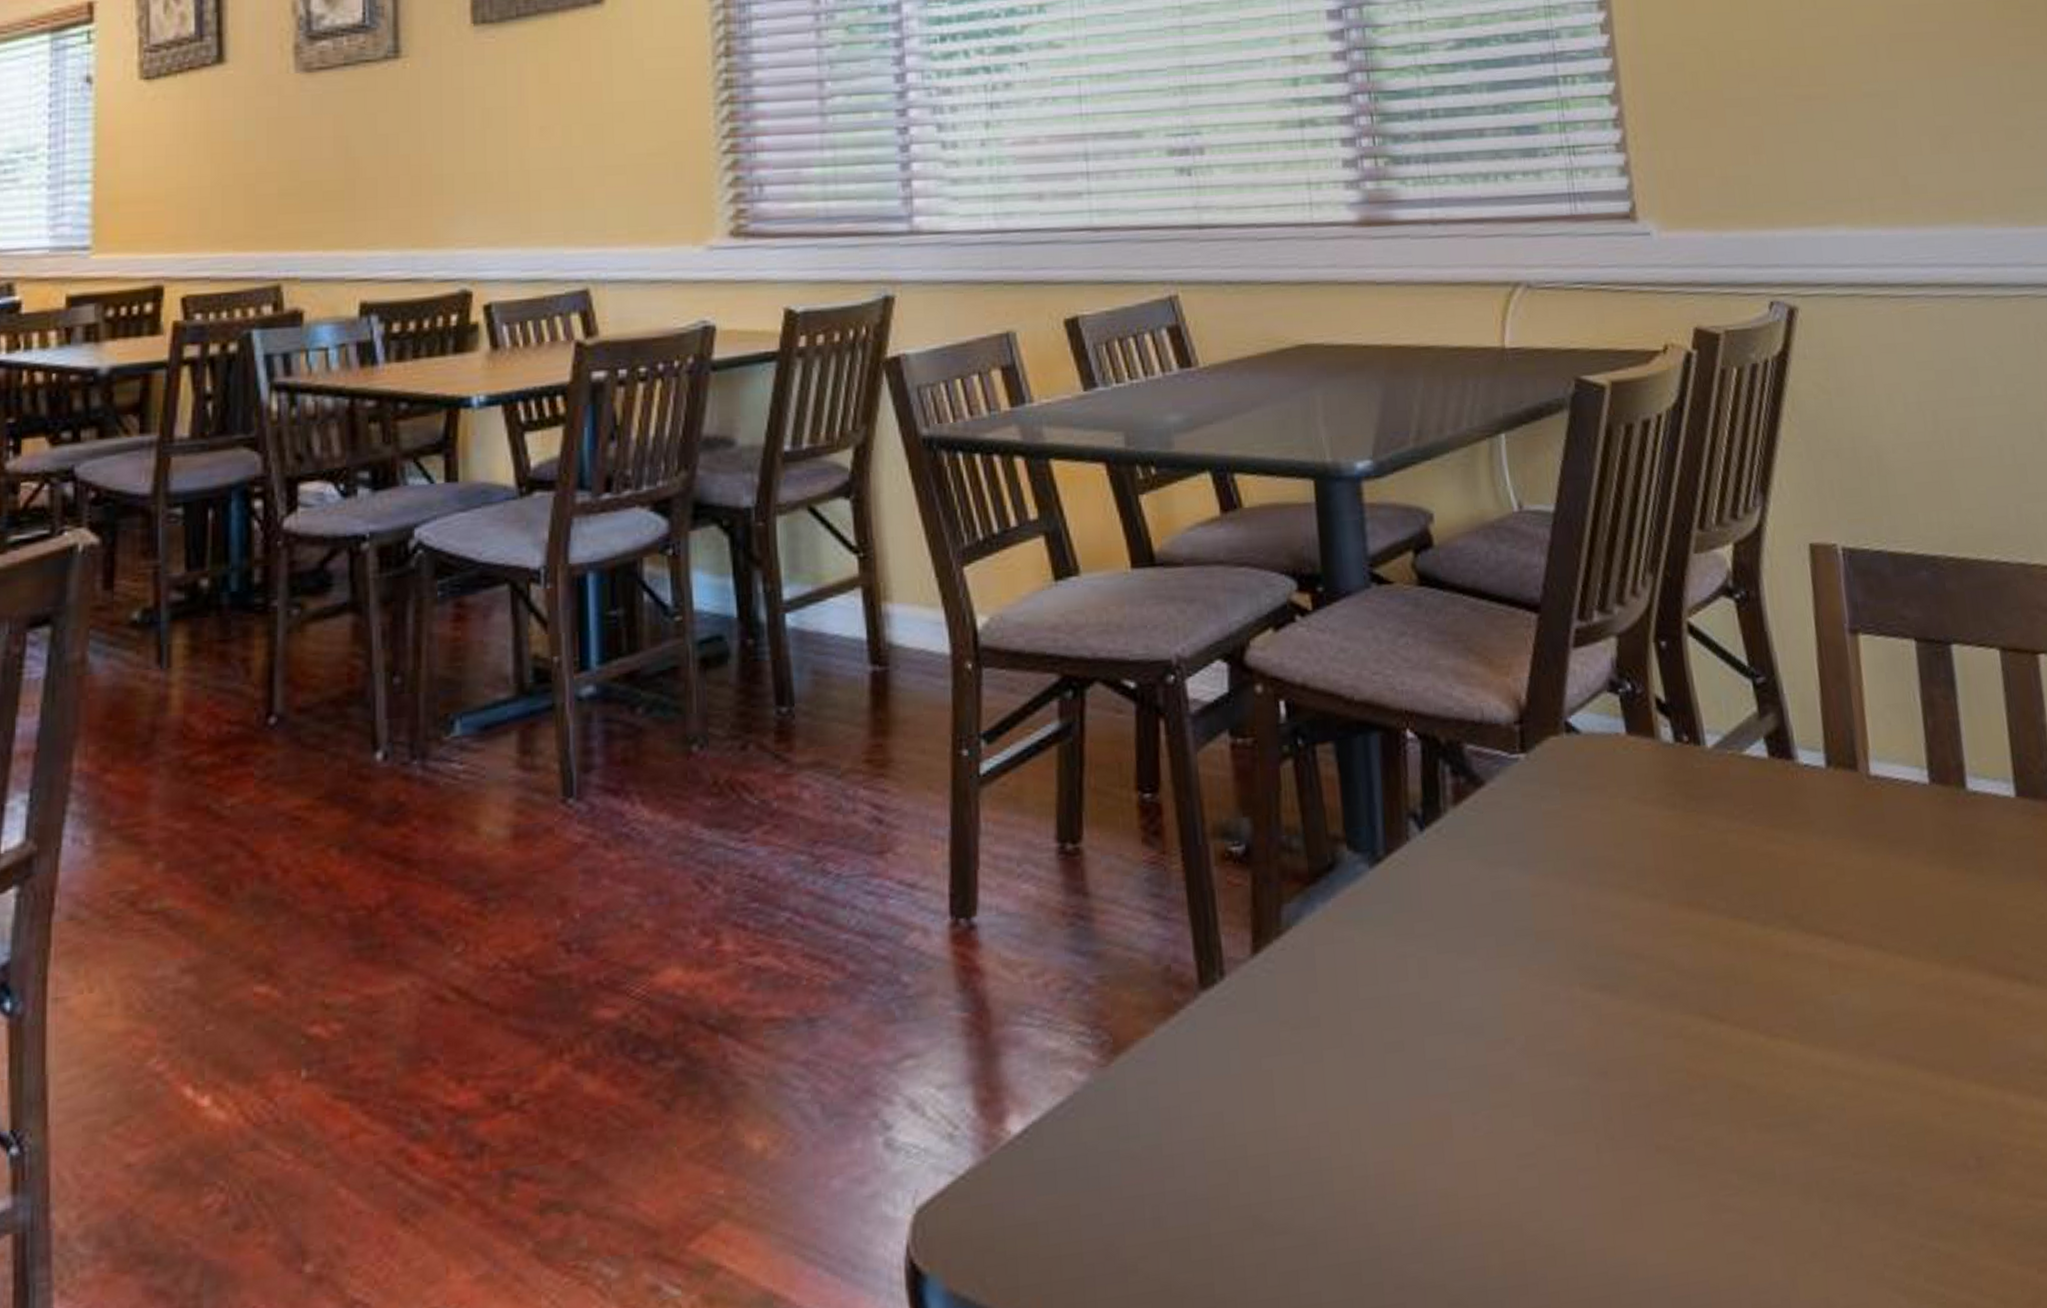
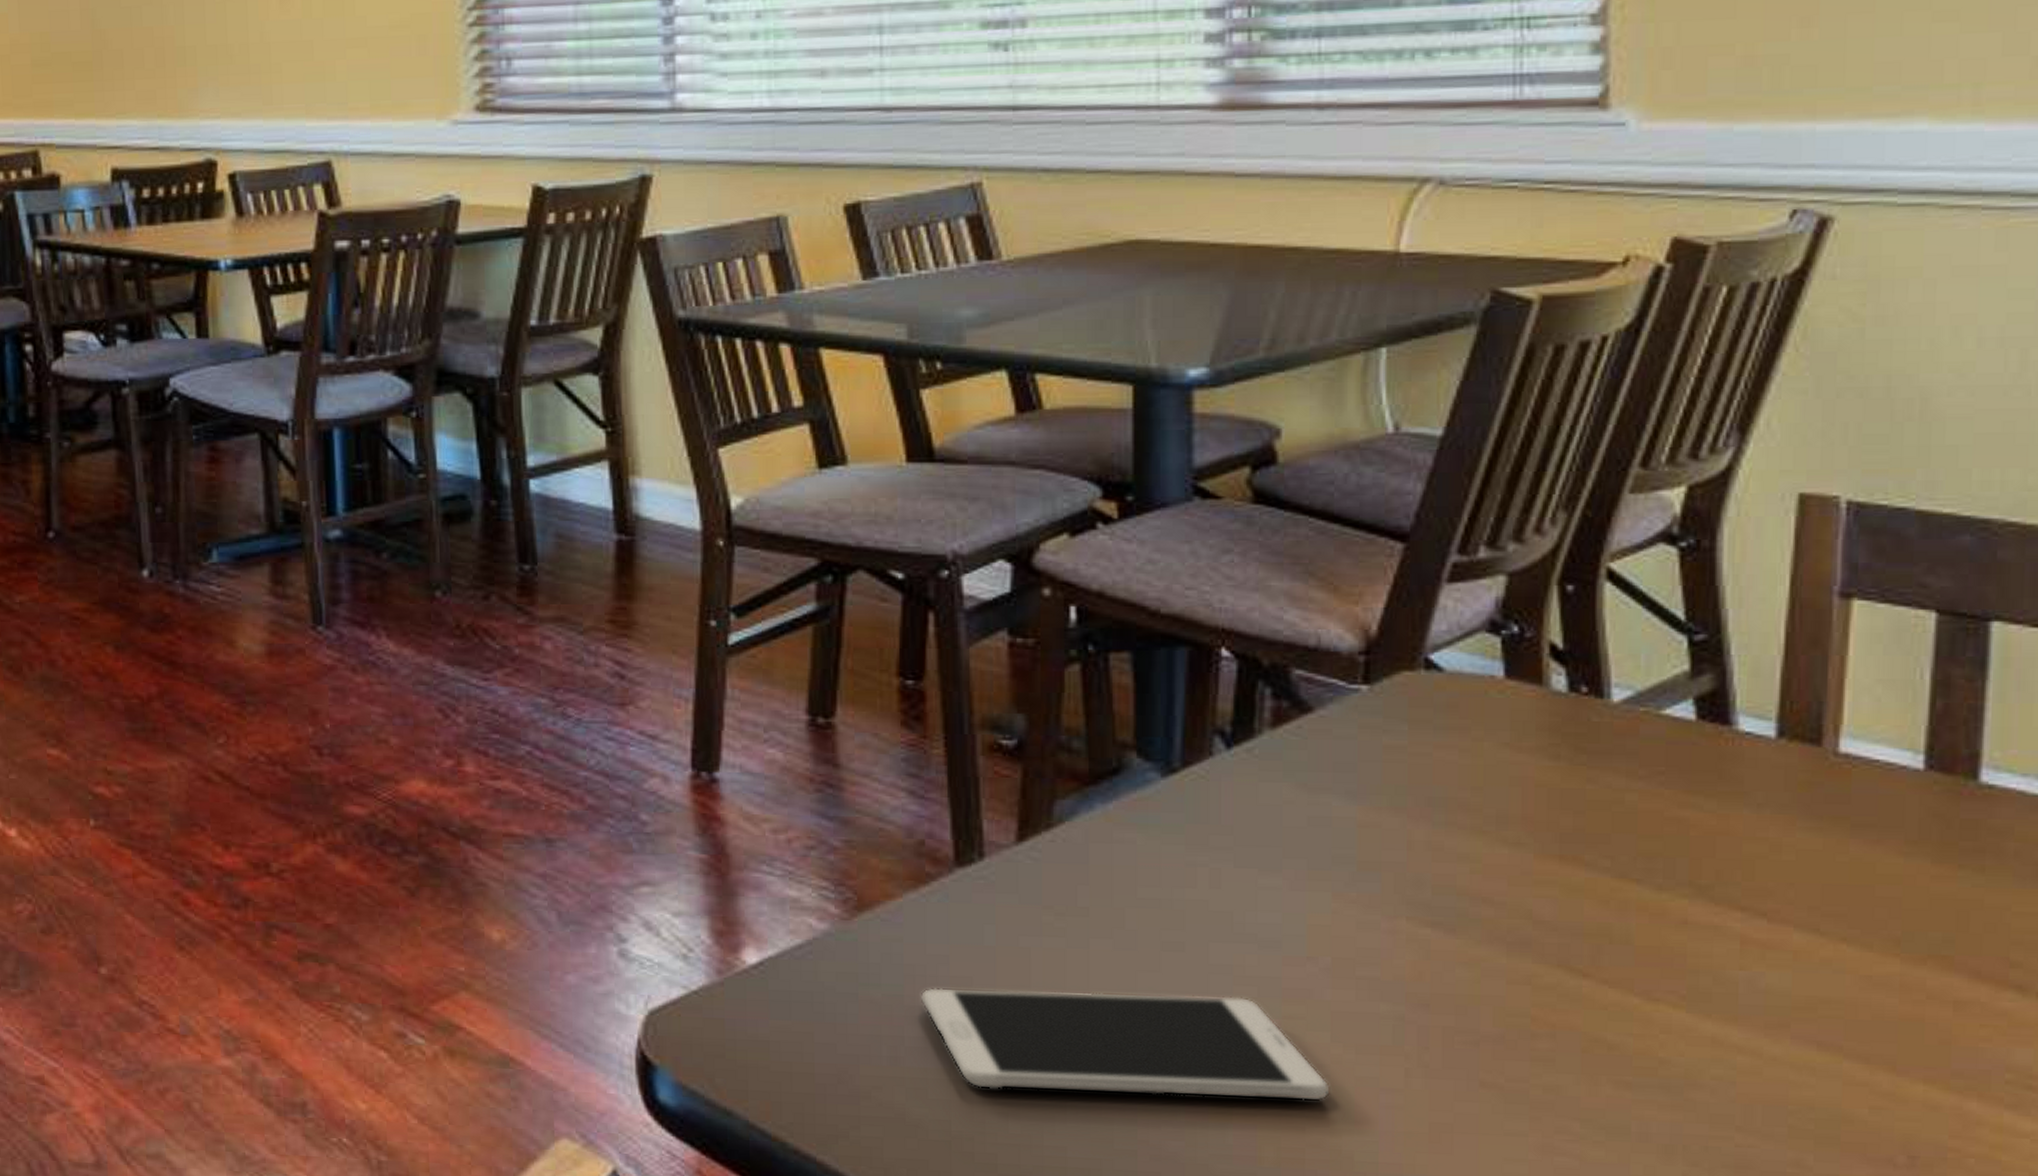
smartphone: none [1176,1091,1538,1239] -> present [920,988,1330,1101]

